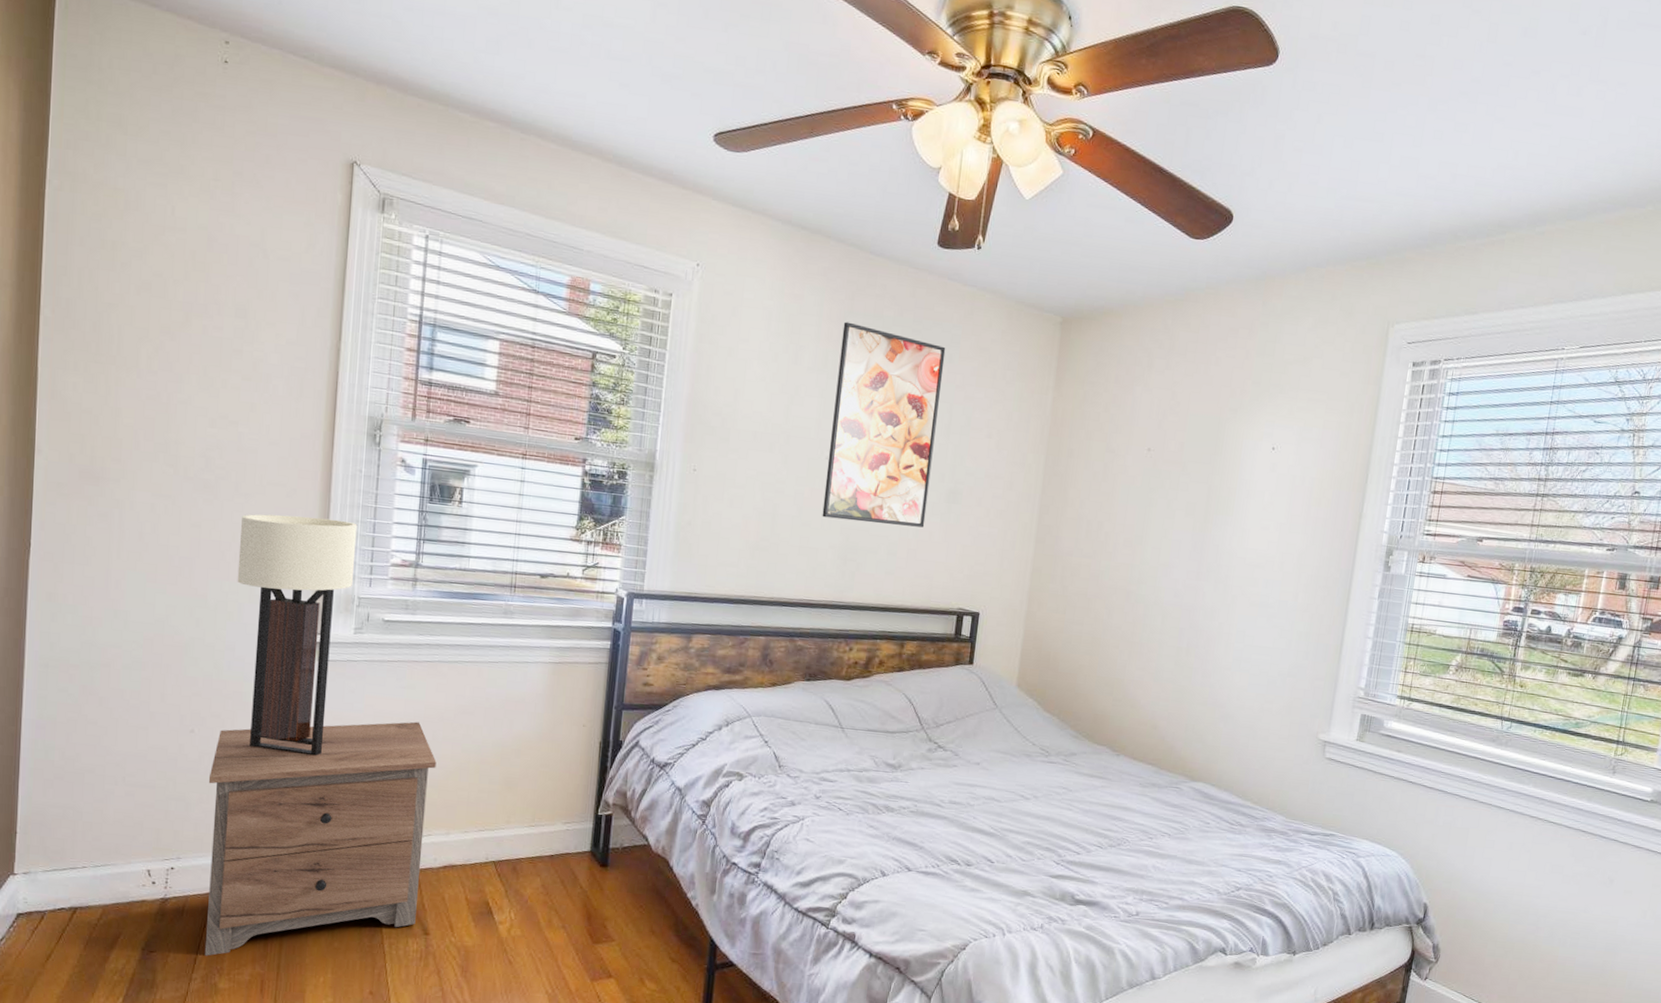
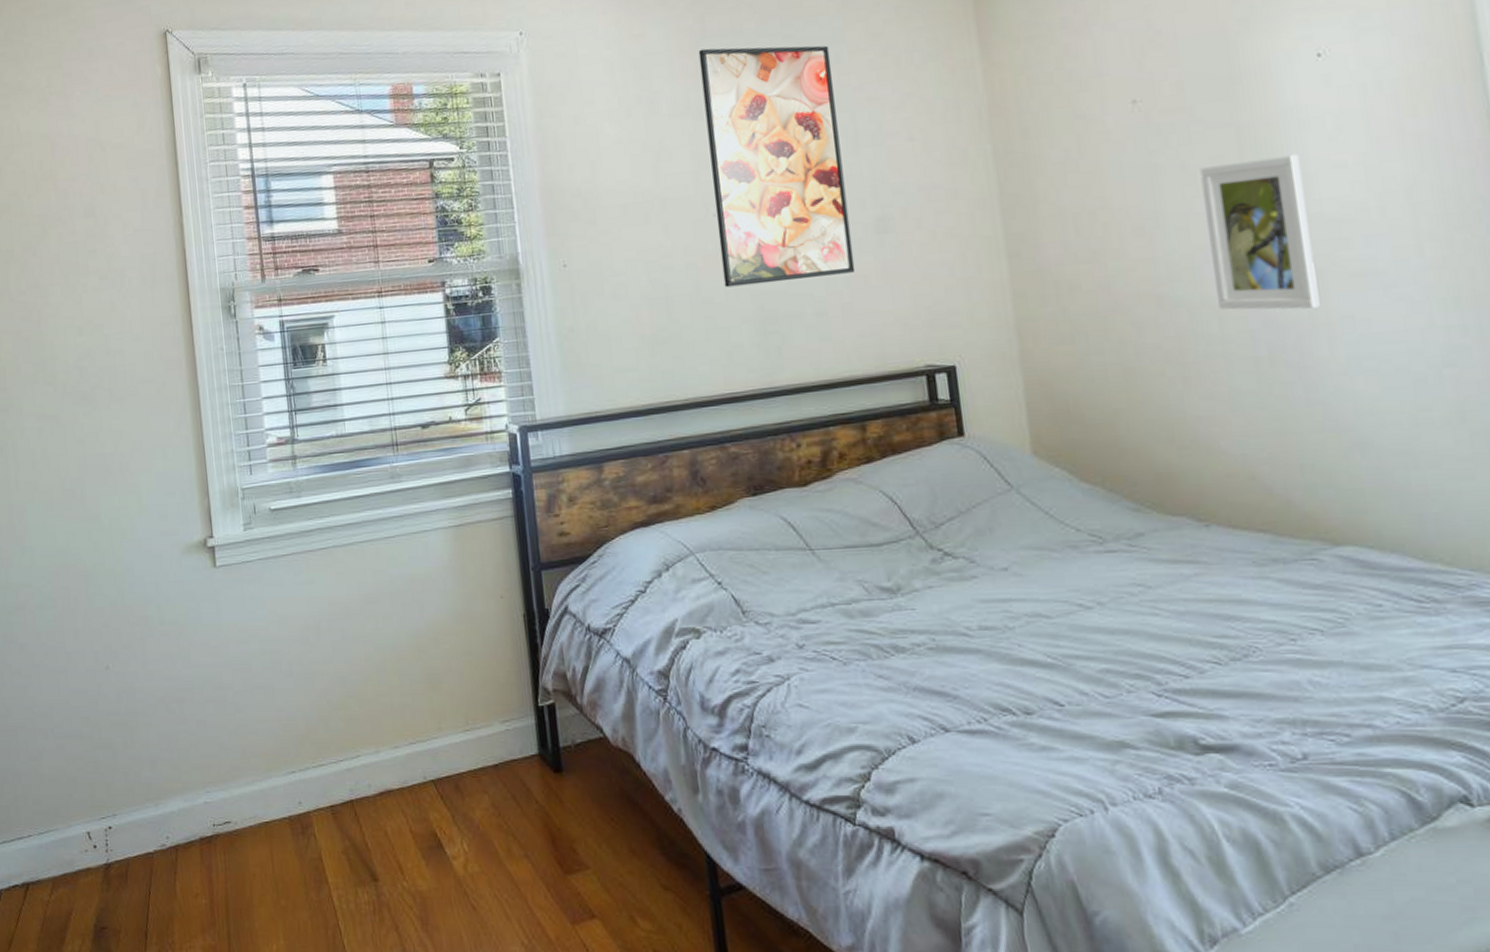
nightstand: present [204,721,436,956] -> none [129,621,361,929]
table lamp: present [237,514,358,756] -> none [120,406,234,678]
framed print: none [1164,508,1242,622] -> present [1199,154,1320,310]

